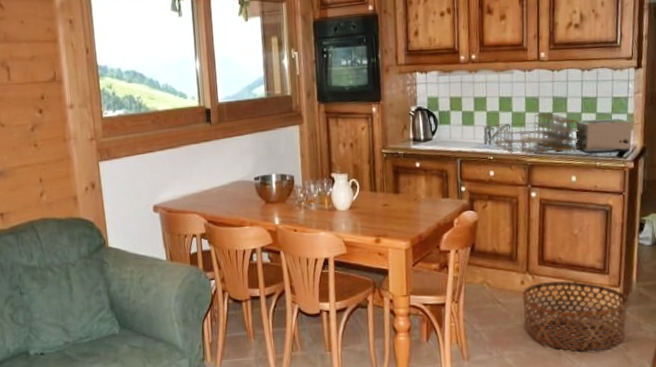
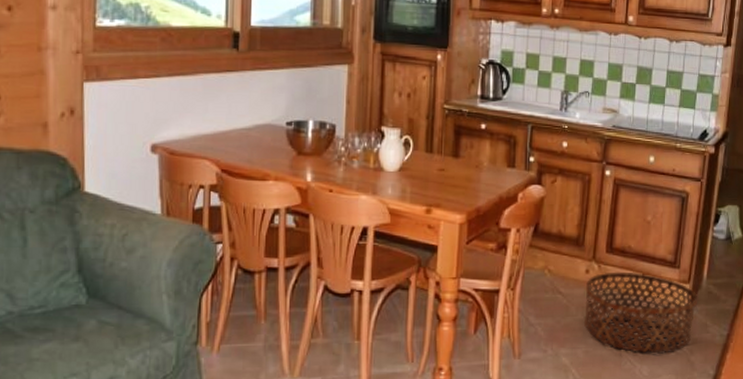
dish rack: present [492,113,579,155] -> none [568,82,663,130]
toaster: present [576,118,633,155] -> none [657,95,717,136]

